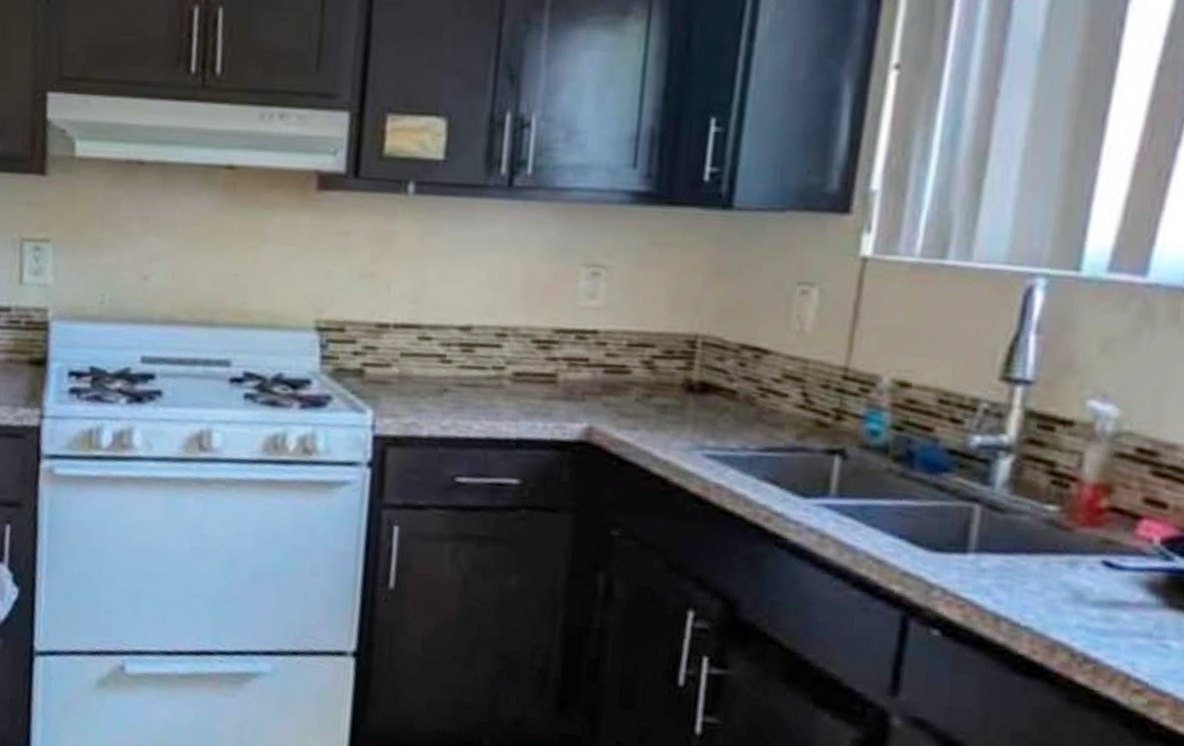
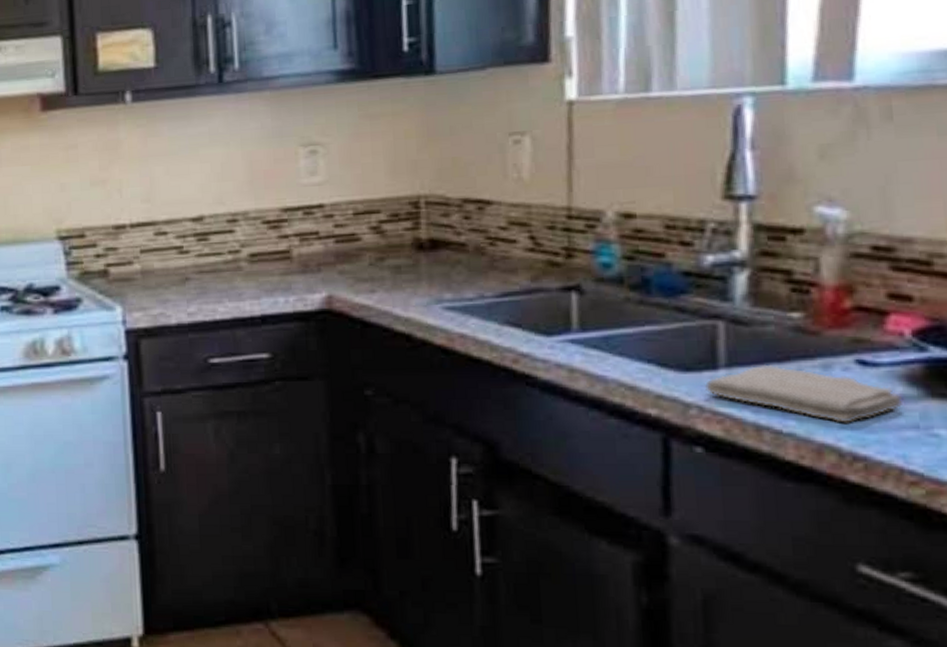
washcloth: none [950,554,1142,624] -> present [704,364,904,423]

